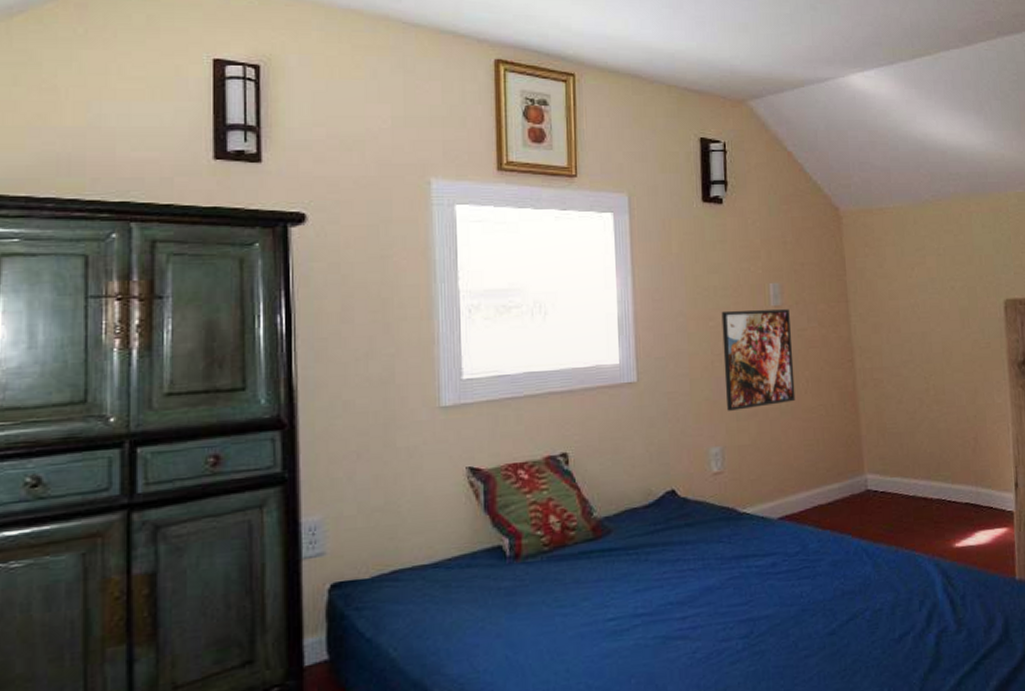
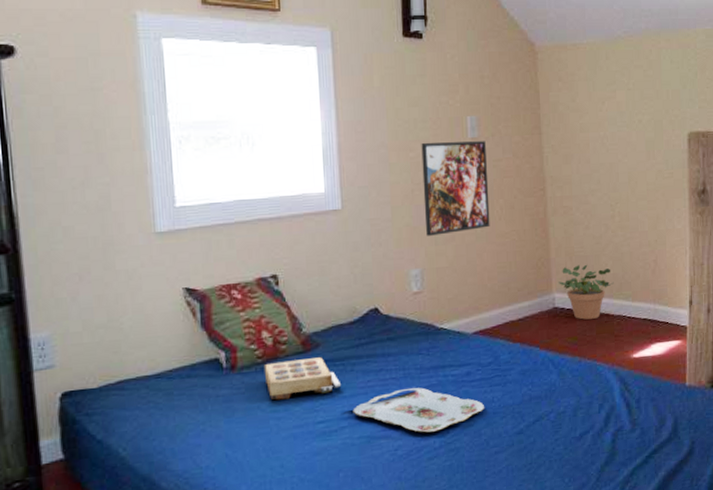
book: none [550,545,635,594] -> present [263,357,342,400]
serving tray: none [646,580,792,633] -> present [353,387,484,433]
potted plant: none [869,442,931,504] -> present [557,264,614,320]

